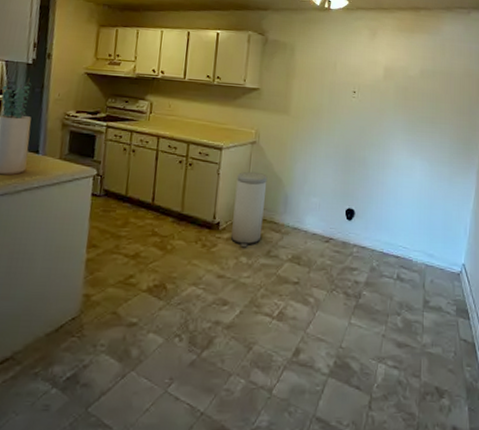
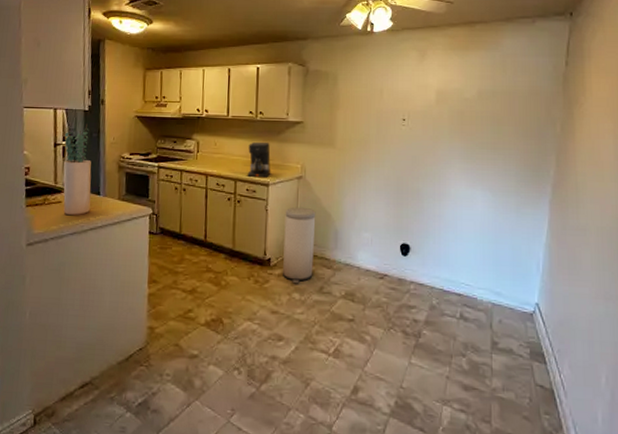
coffee maker: none [201,106,226,142] -> present [247,142,271,178]

